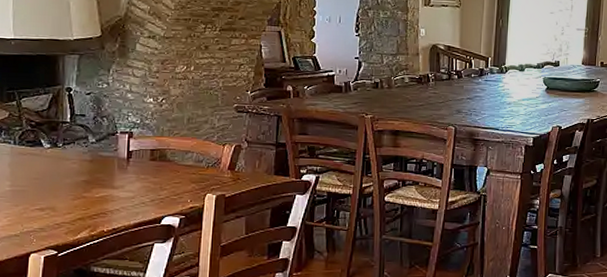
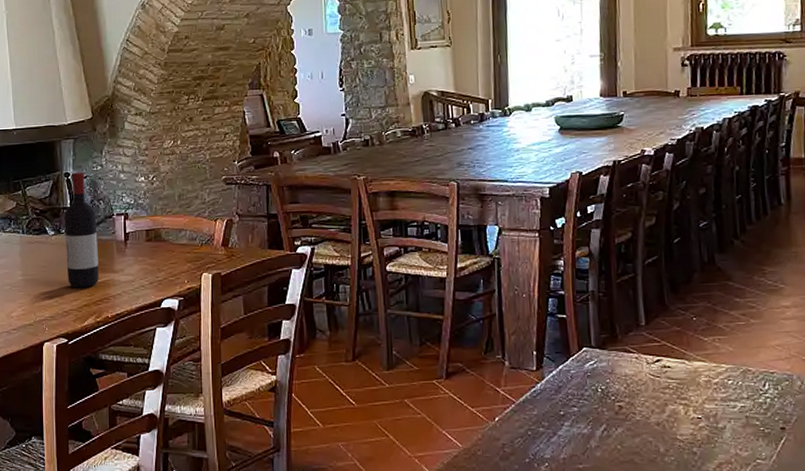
wine bottle: none [61,87,99,202] -> present [64,172,99,288]

